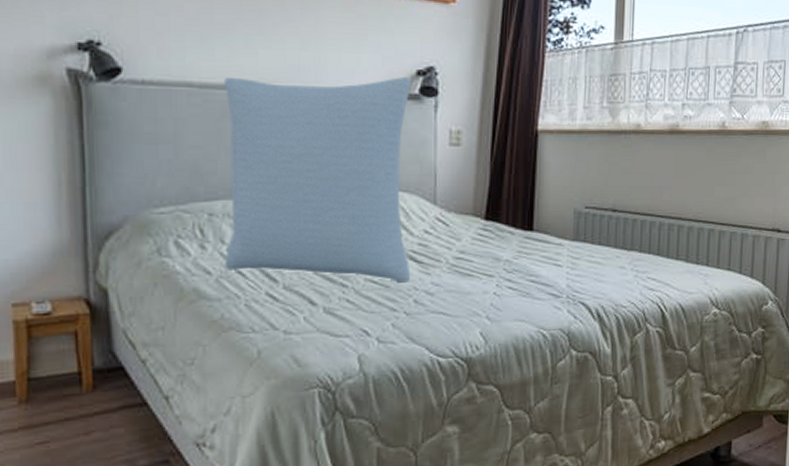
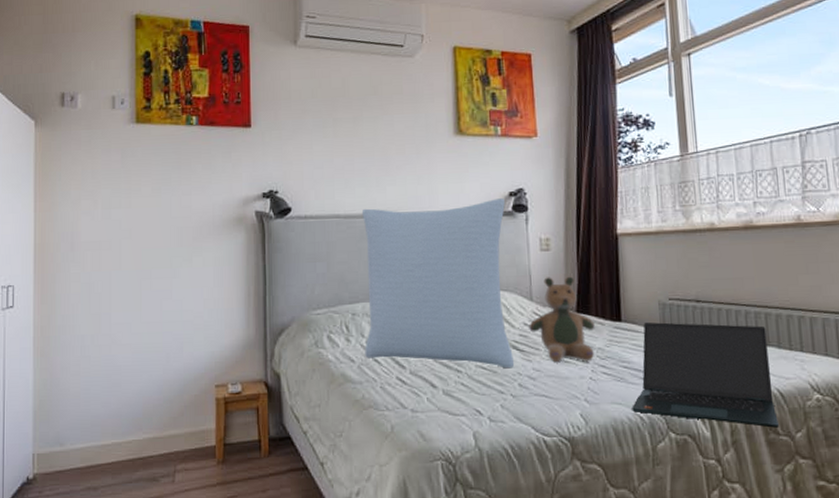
teddy bear: none [430,177,504,275] -> present [529,276,595,362]
laptop: none [535,233,677,343] -> present [632,322,780,428]

